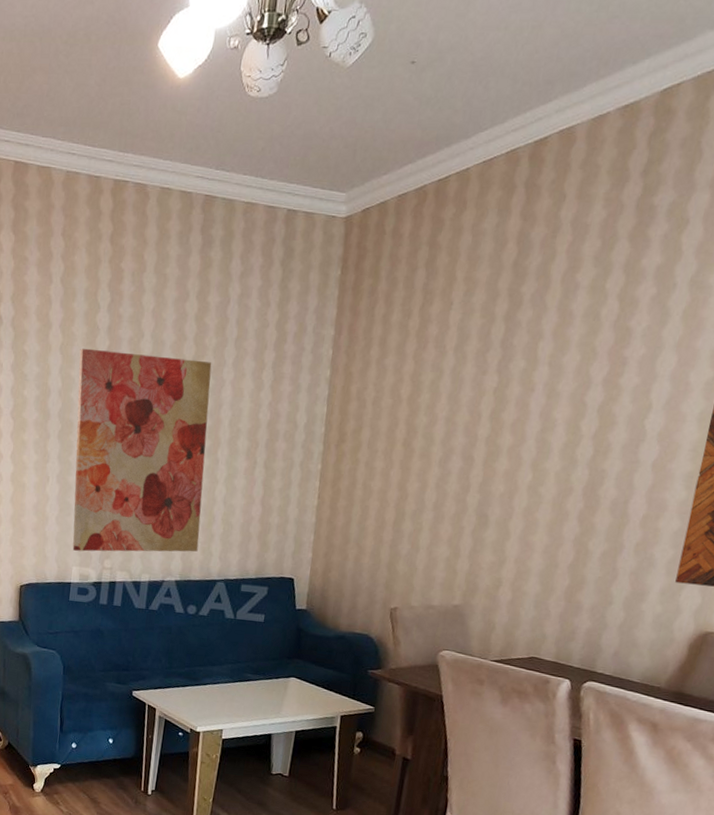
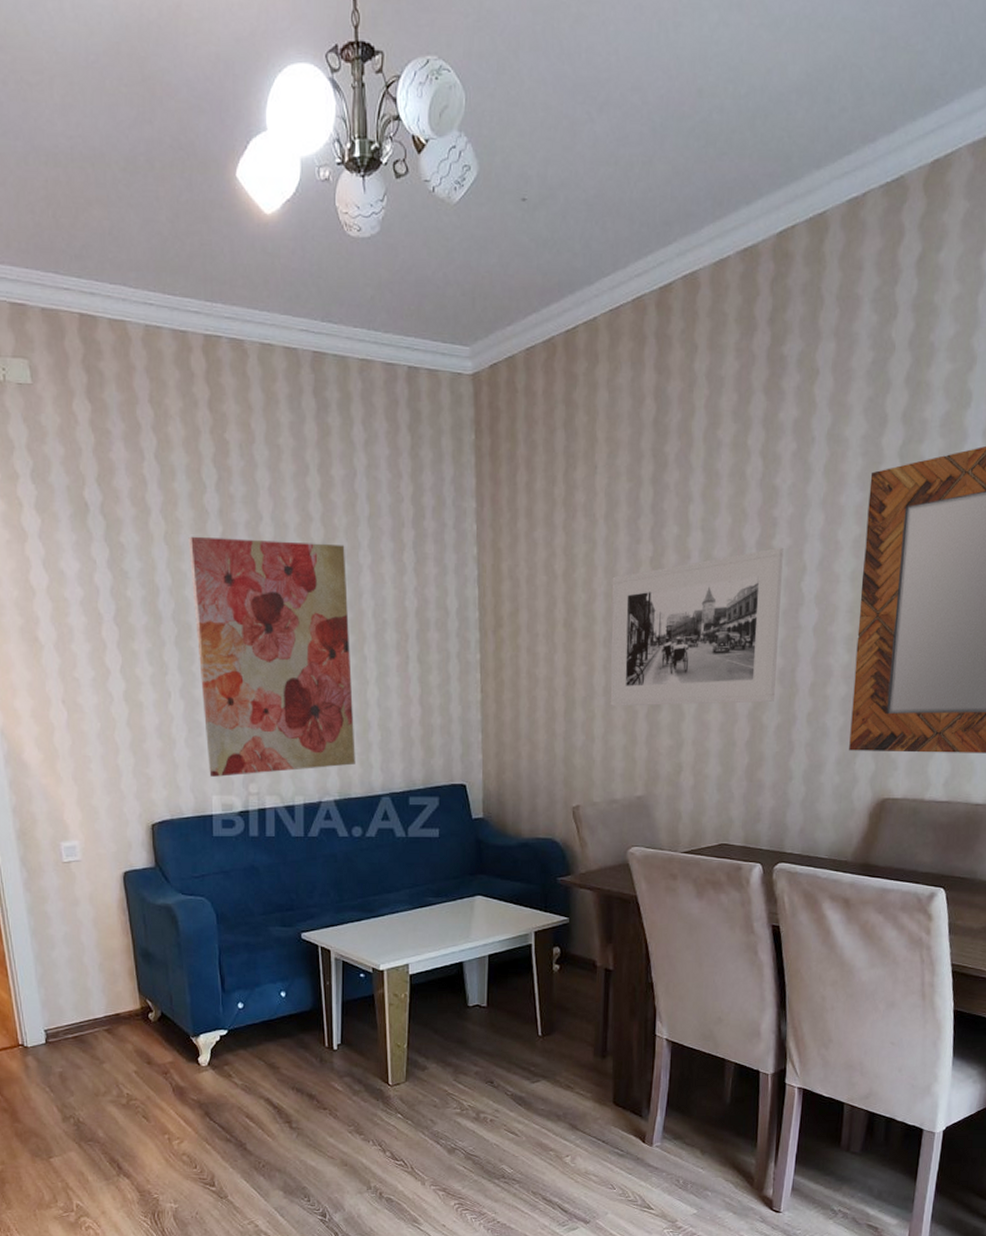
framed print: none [438,385,631,530] -> present [610,547,784,706]

